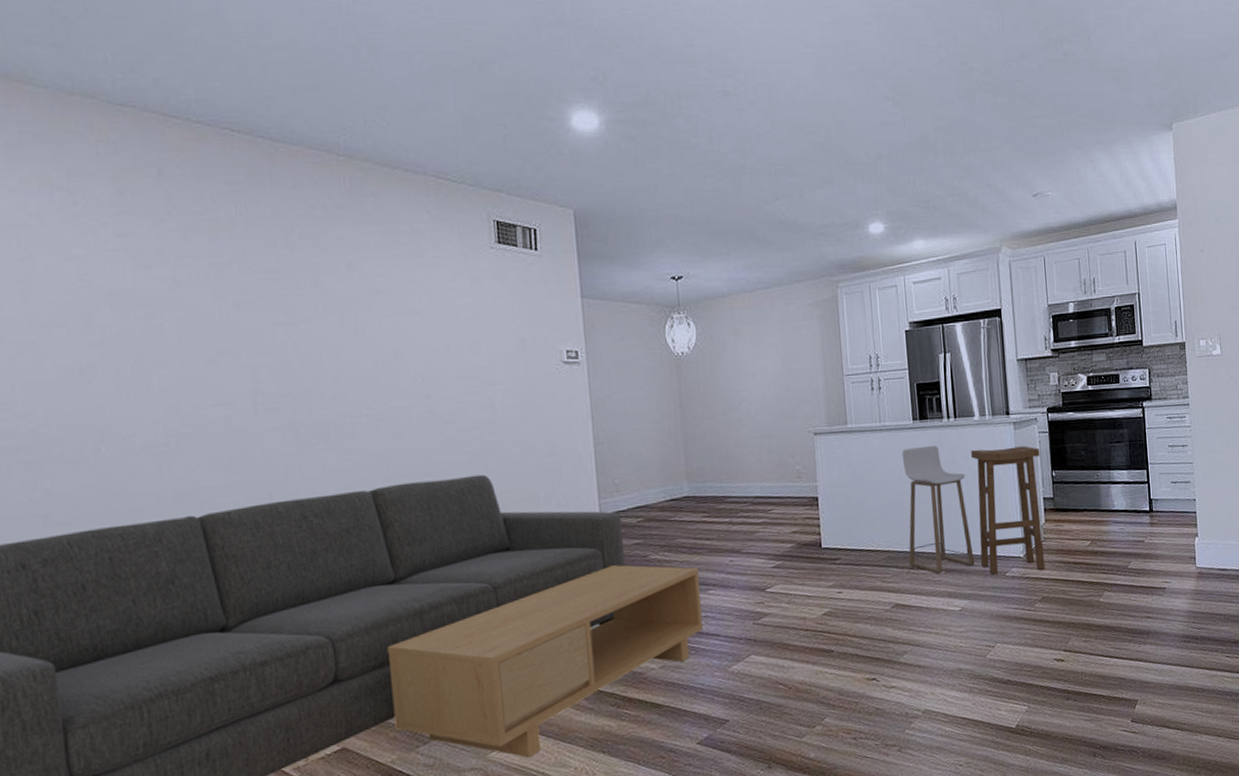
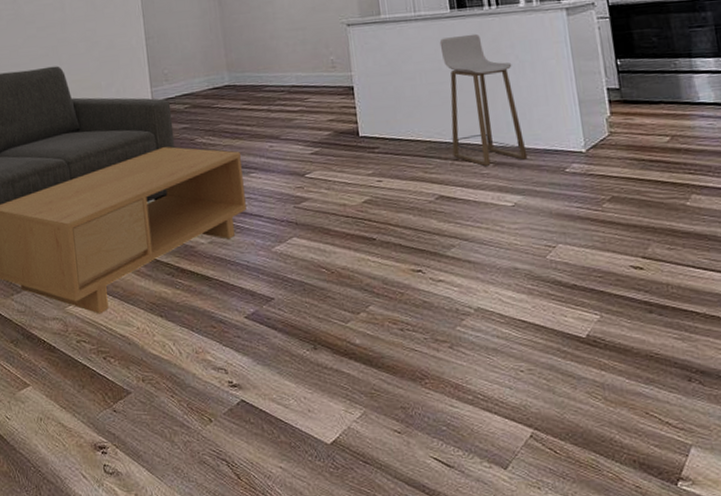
bar stool: present [971,446,1045,575] -> none [517,33,614,170]

